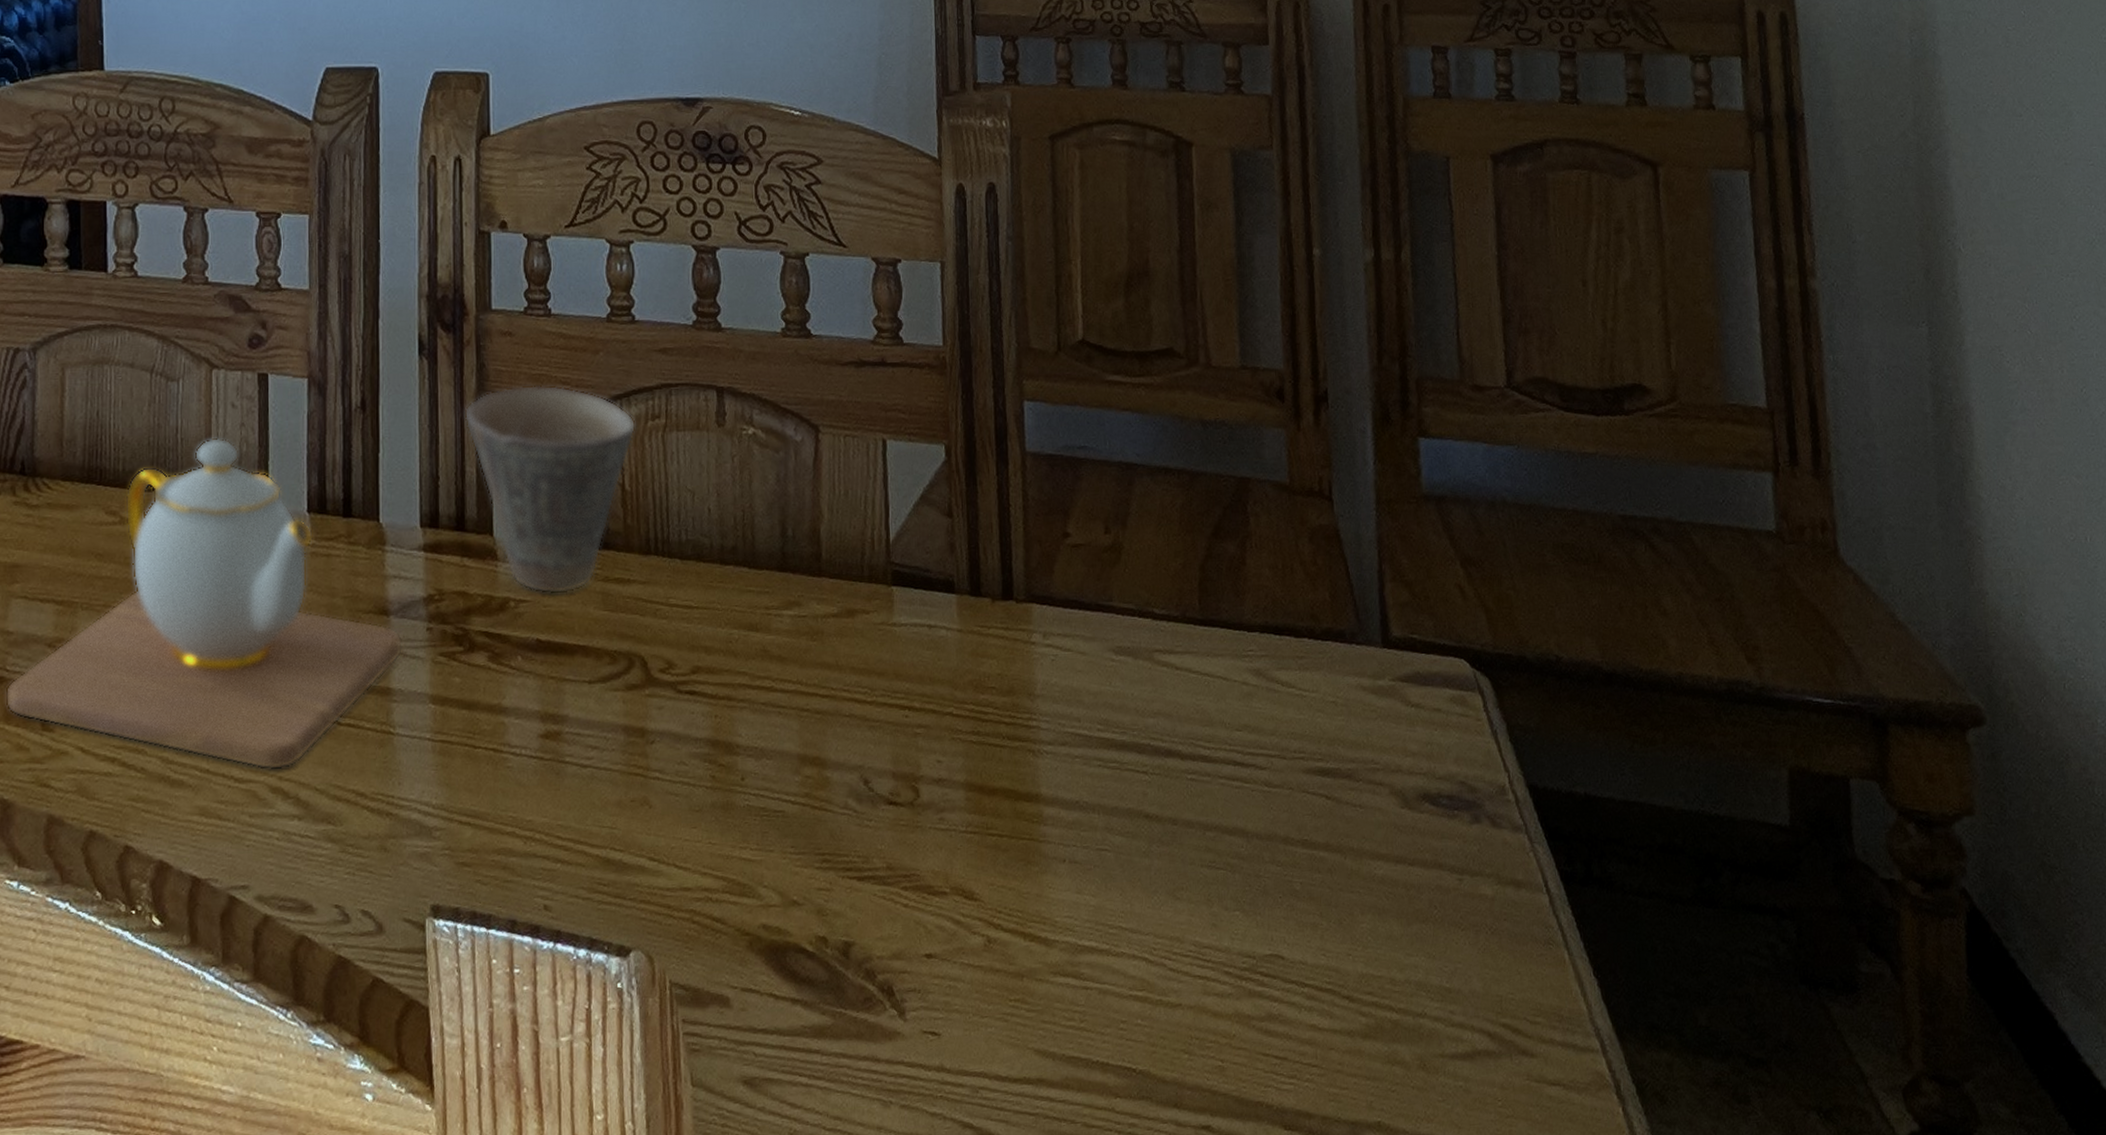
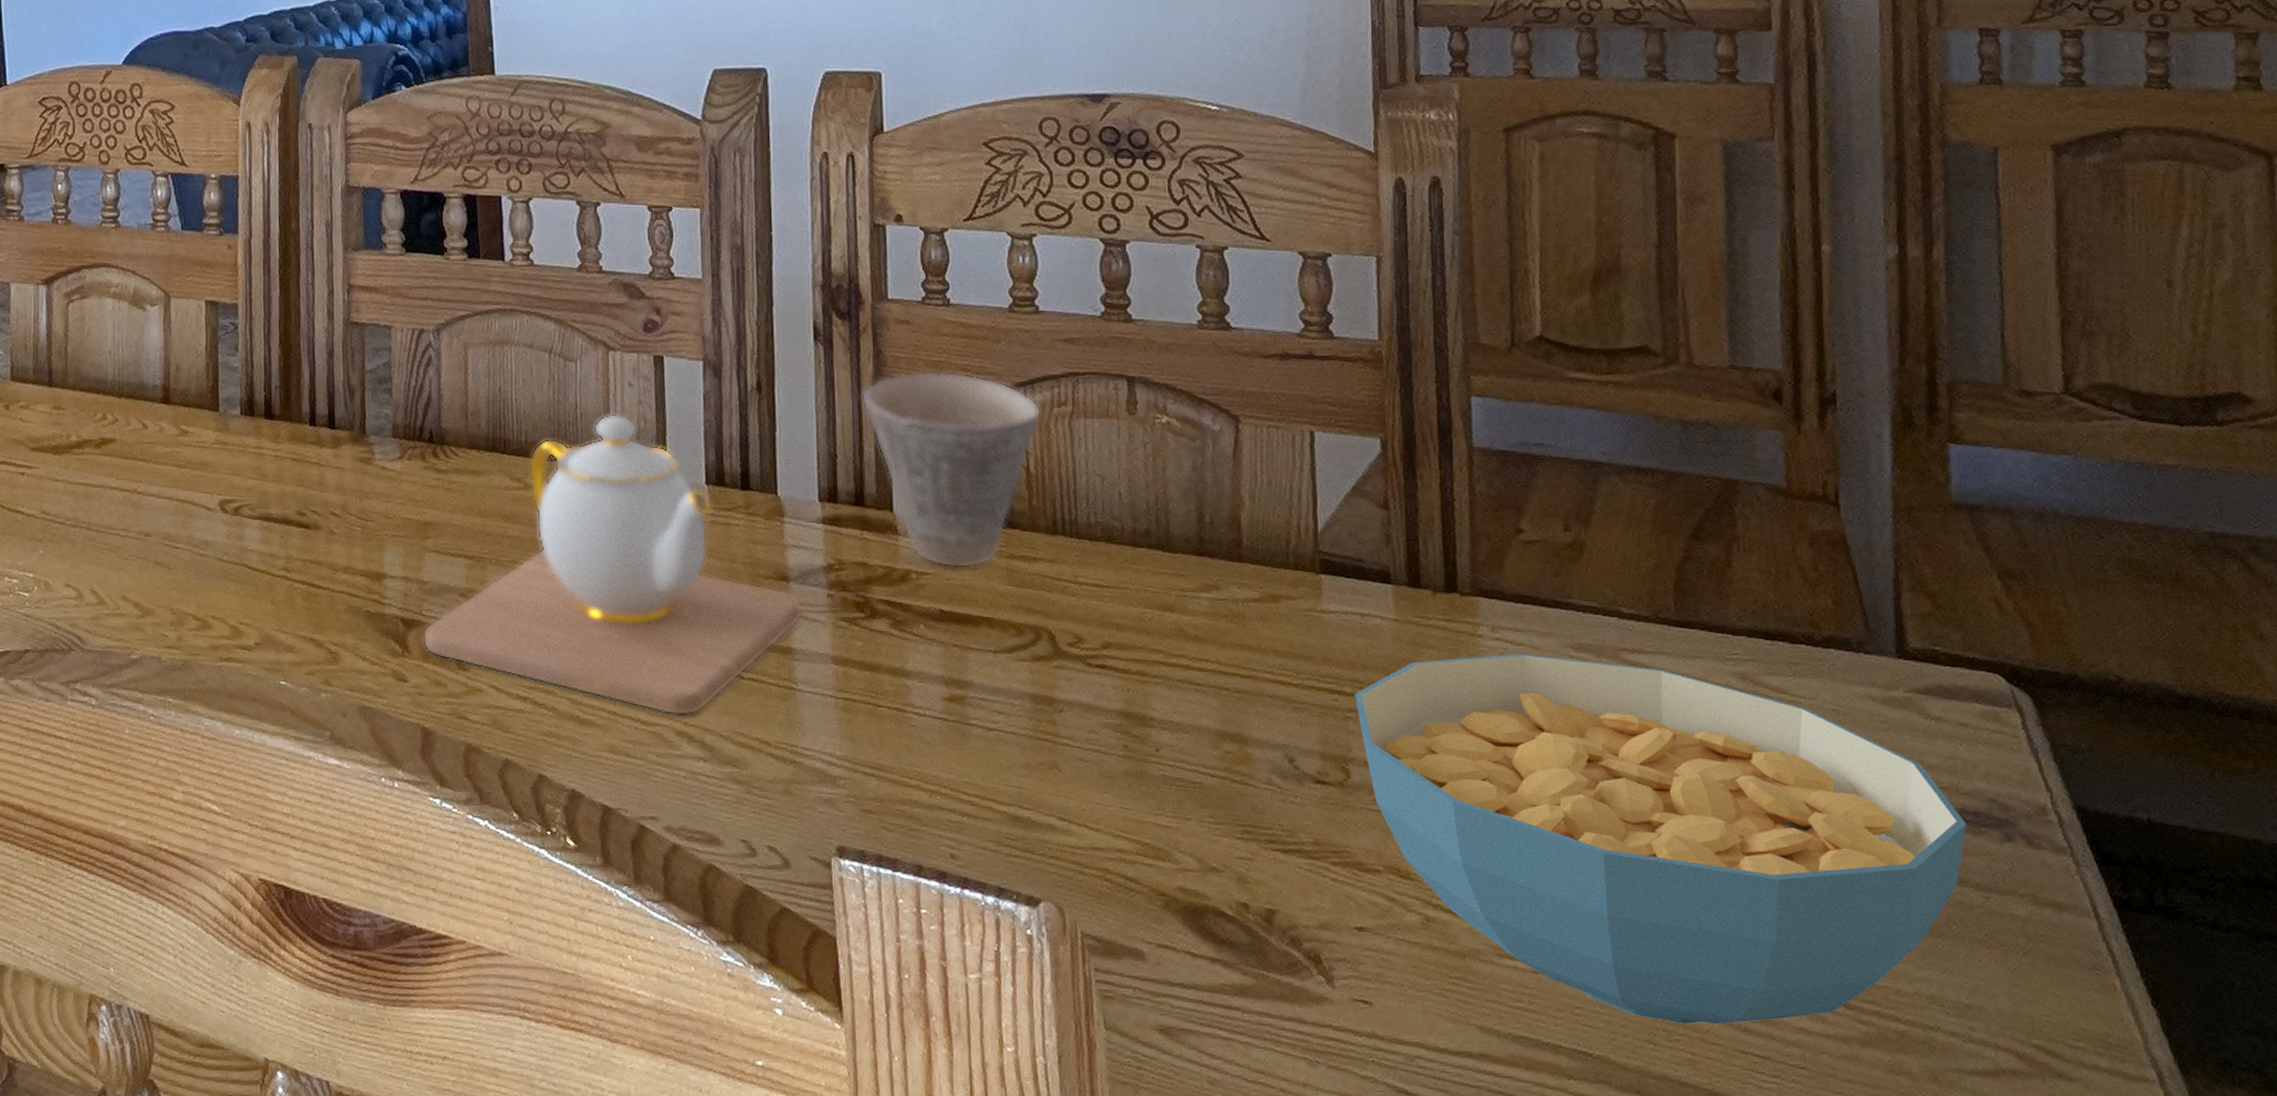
cereal bowl: none [923,659,1443,1031] -> present [1355,654,1967,1025]

